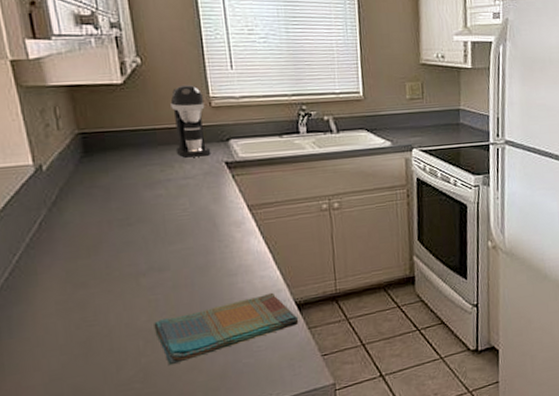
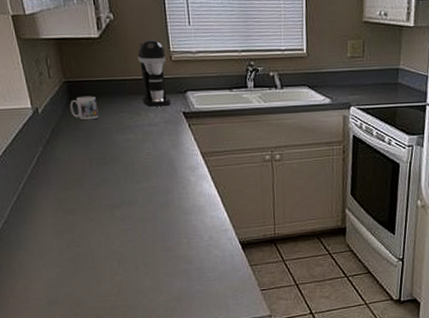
mug: none [84,148,122,176] -> present [70,96,99,120]
dish towel: present [154,292,299,366] -> none [125,231,242,285]

